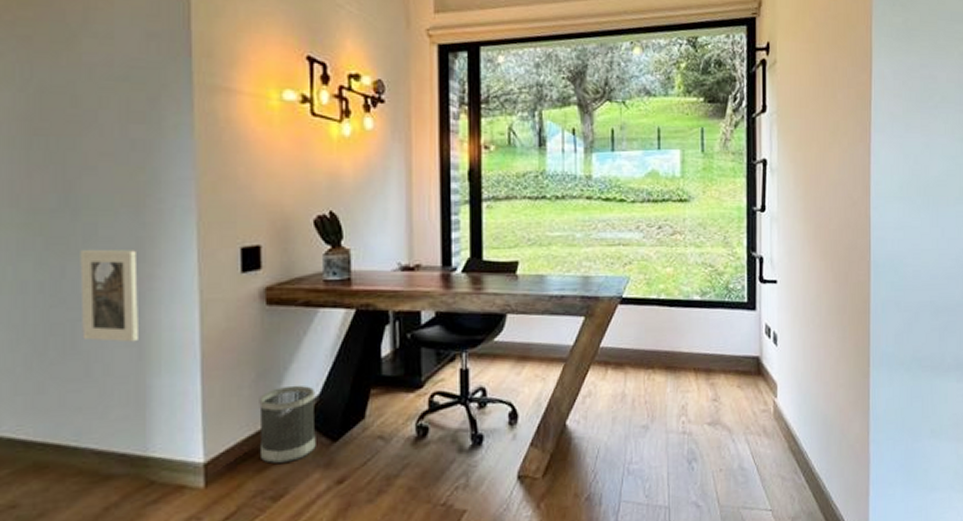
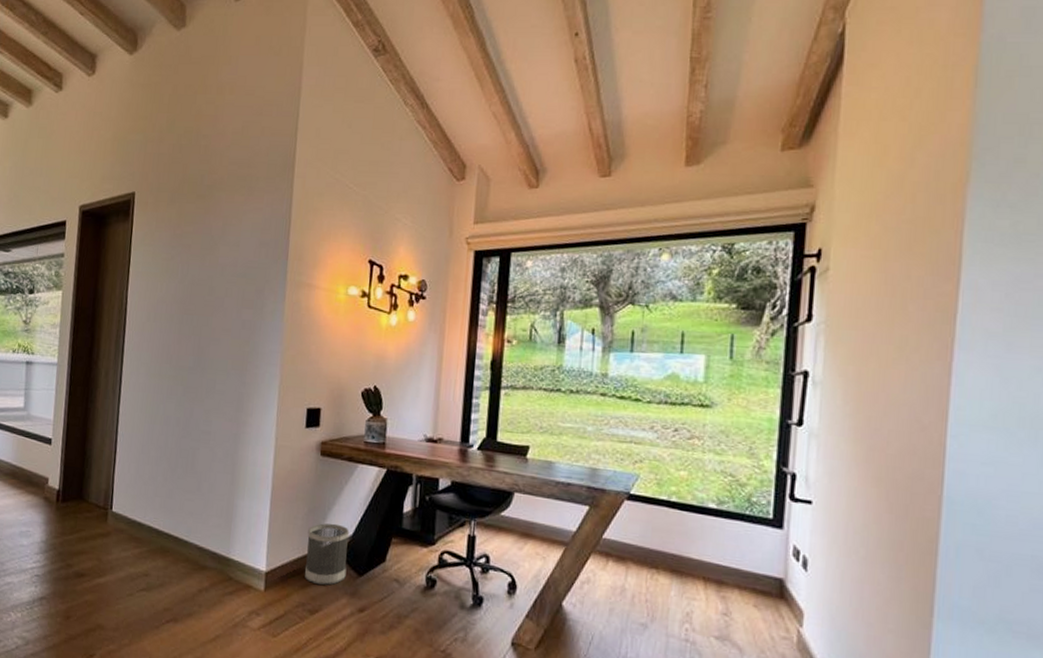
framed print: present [80,249,138,343] -> none [198,398,238,471]

